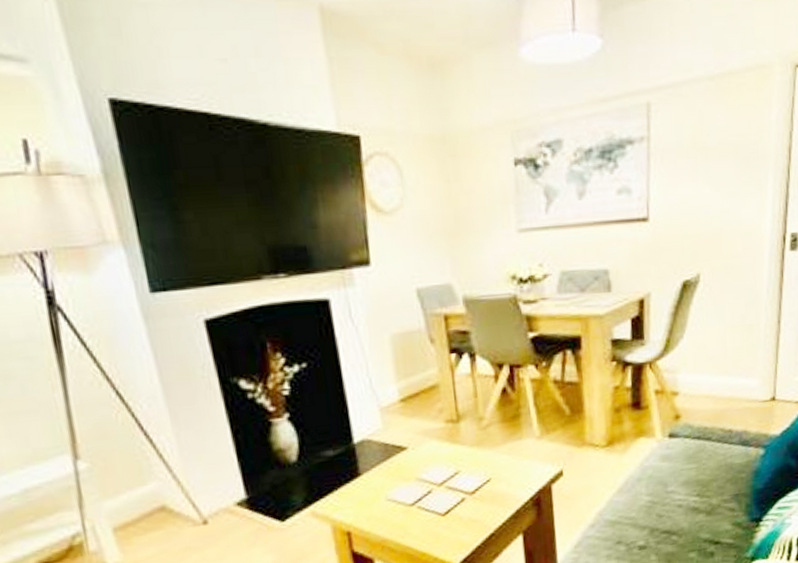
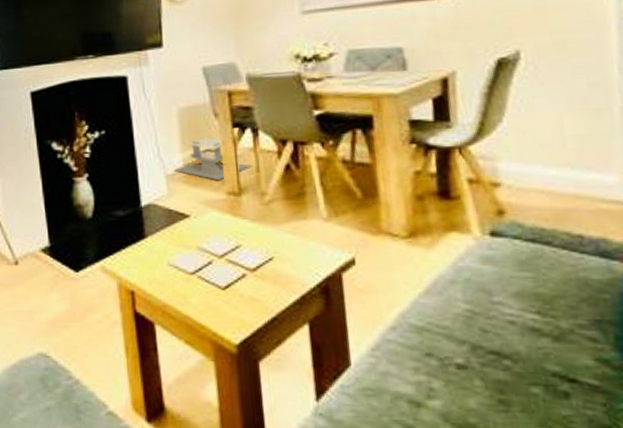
architectural model: none [389,365,471,410] -> present [174,137,254,181]

